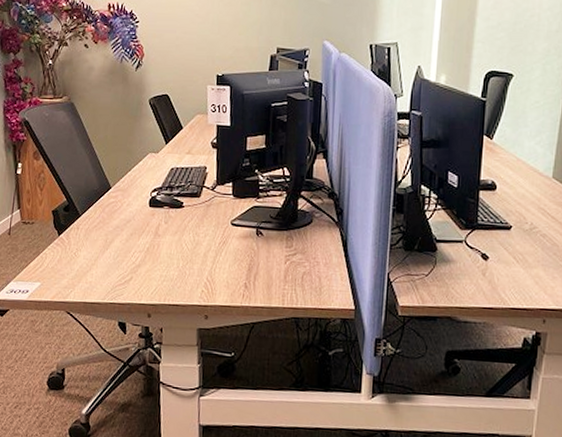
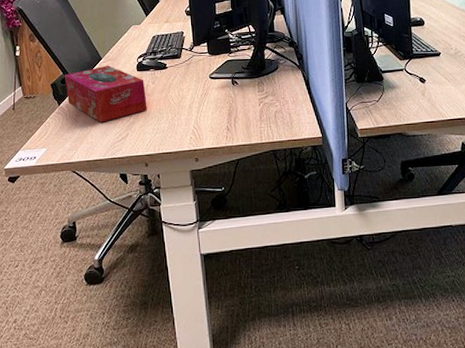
tissue box: none [67,196,157,261] -> present [64,65,147,123]

